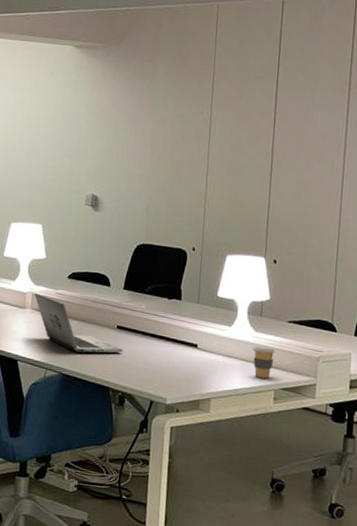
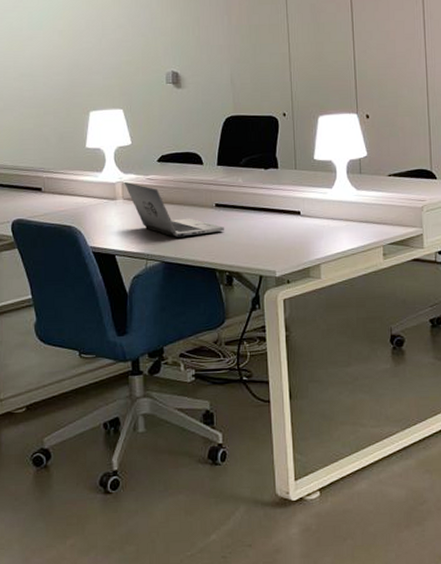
coffee cup: present [253,345,276,378] -> none [356,203,380,236]

